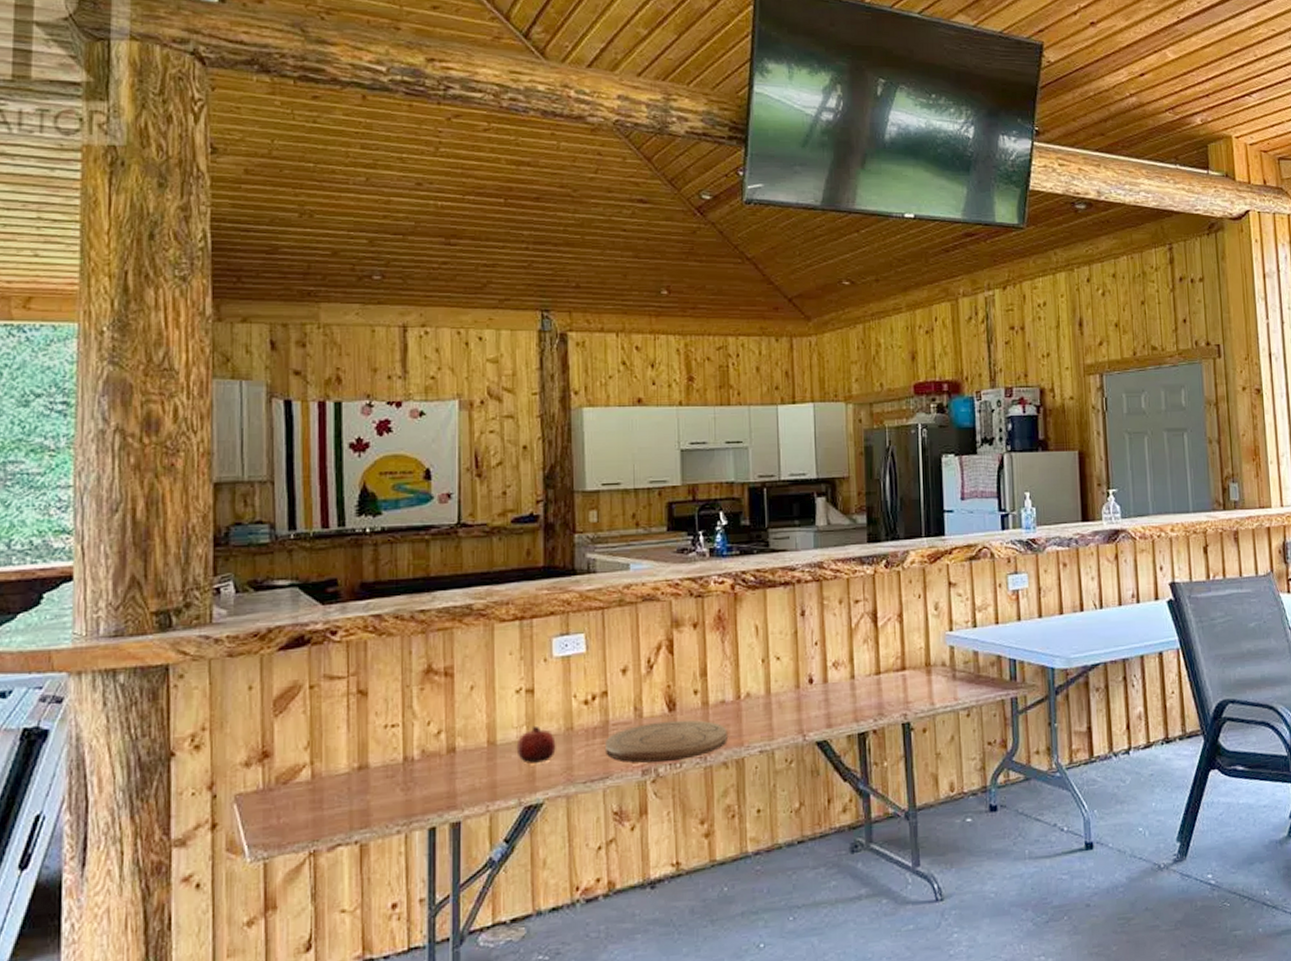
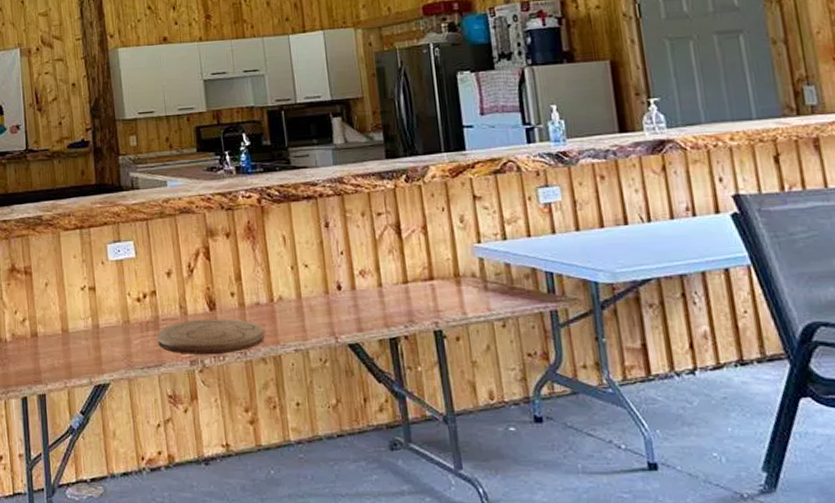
fruit: present [516,725,556,765] -> none [84,318,117,351]

